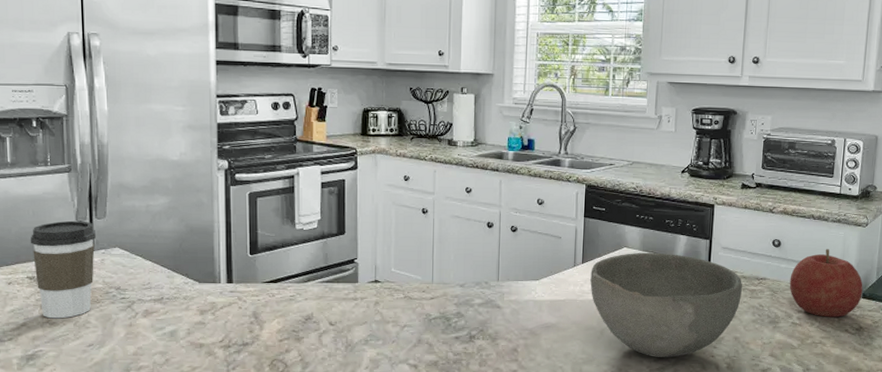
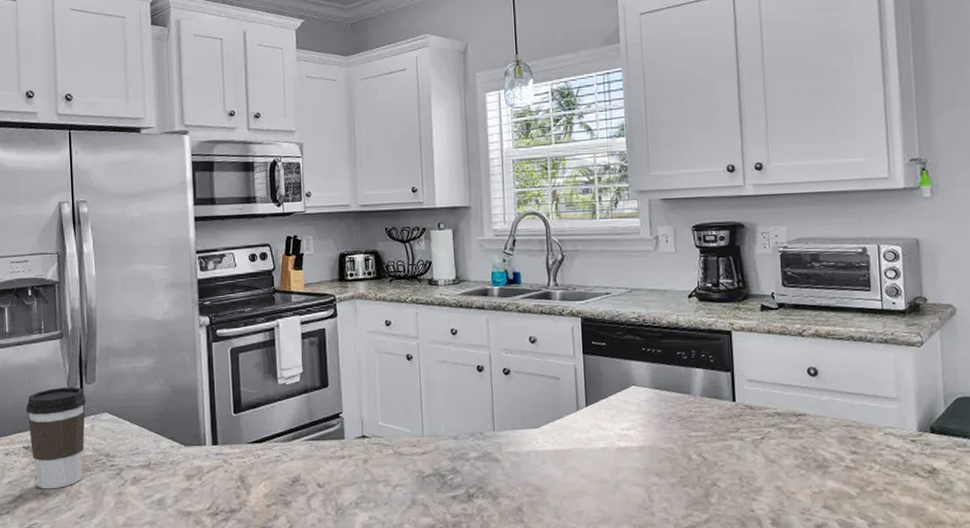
bowl: present [590,252,742,357] -> none [597,390,778,514]
fruit: present [789,249,863,317] -> none [835,375,930,458]

